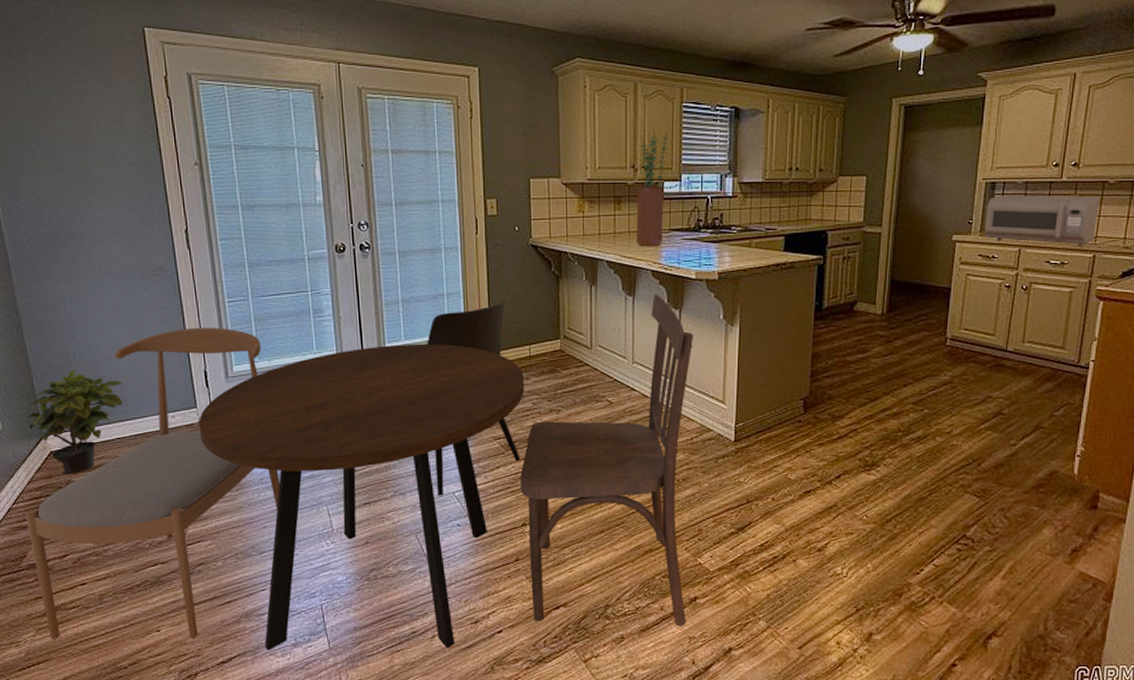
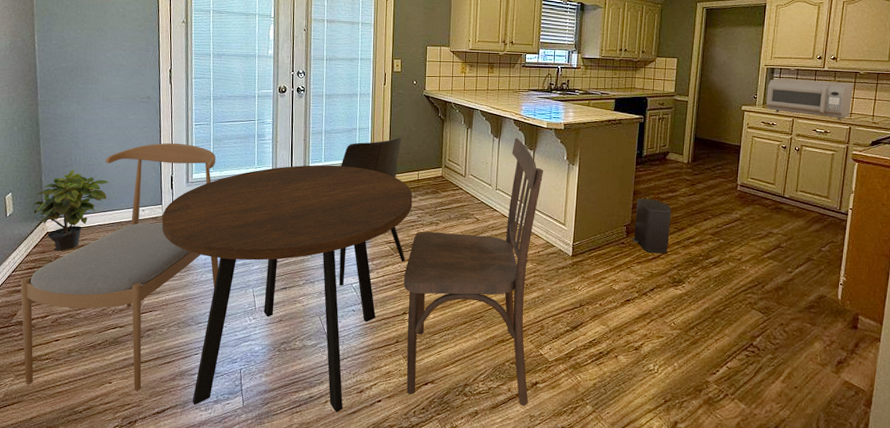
vase: present [636,131,668,247] -> none [504,17,531,102]
pedal bin: none [810,363,861,432] -> present [631,198,671,254]

